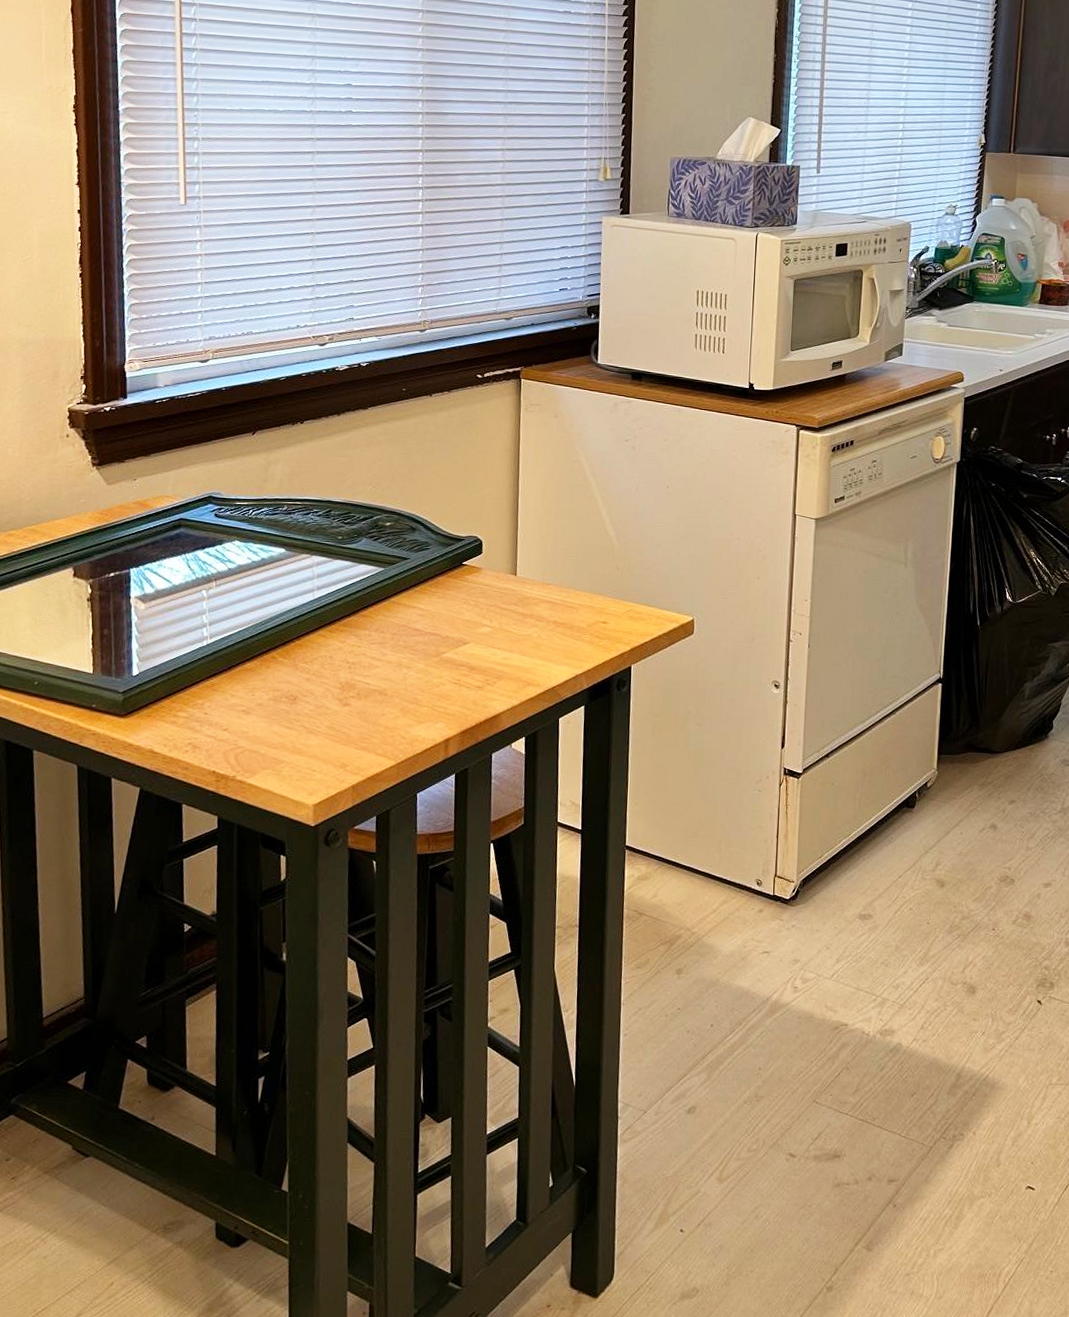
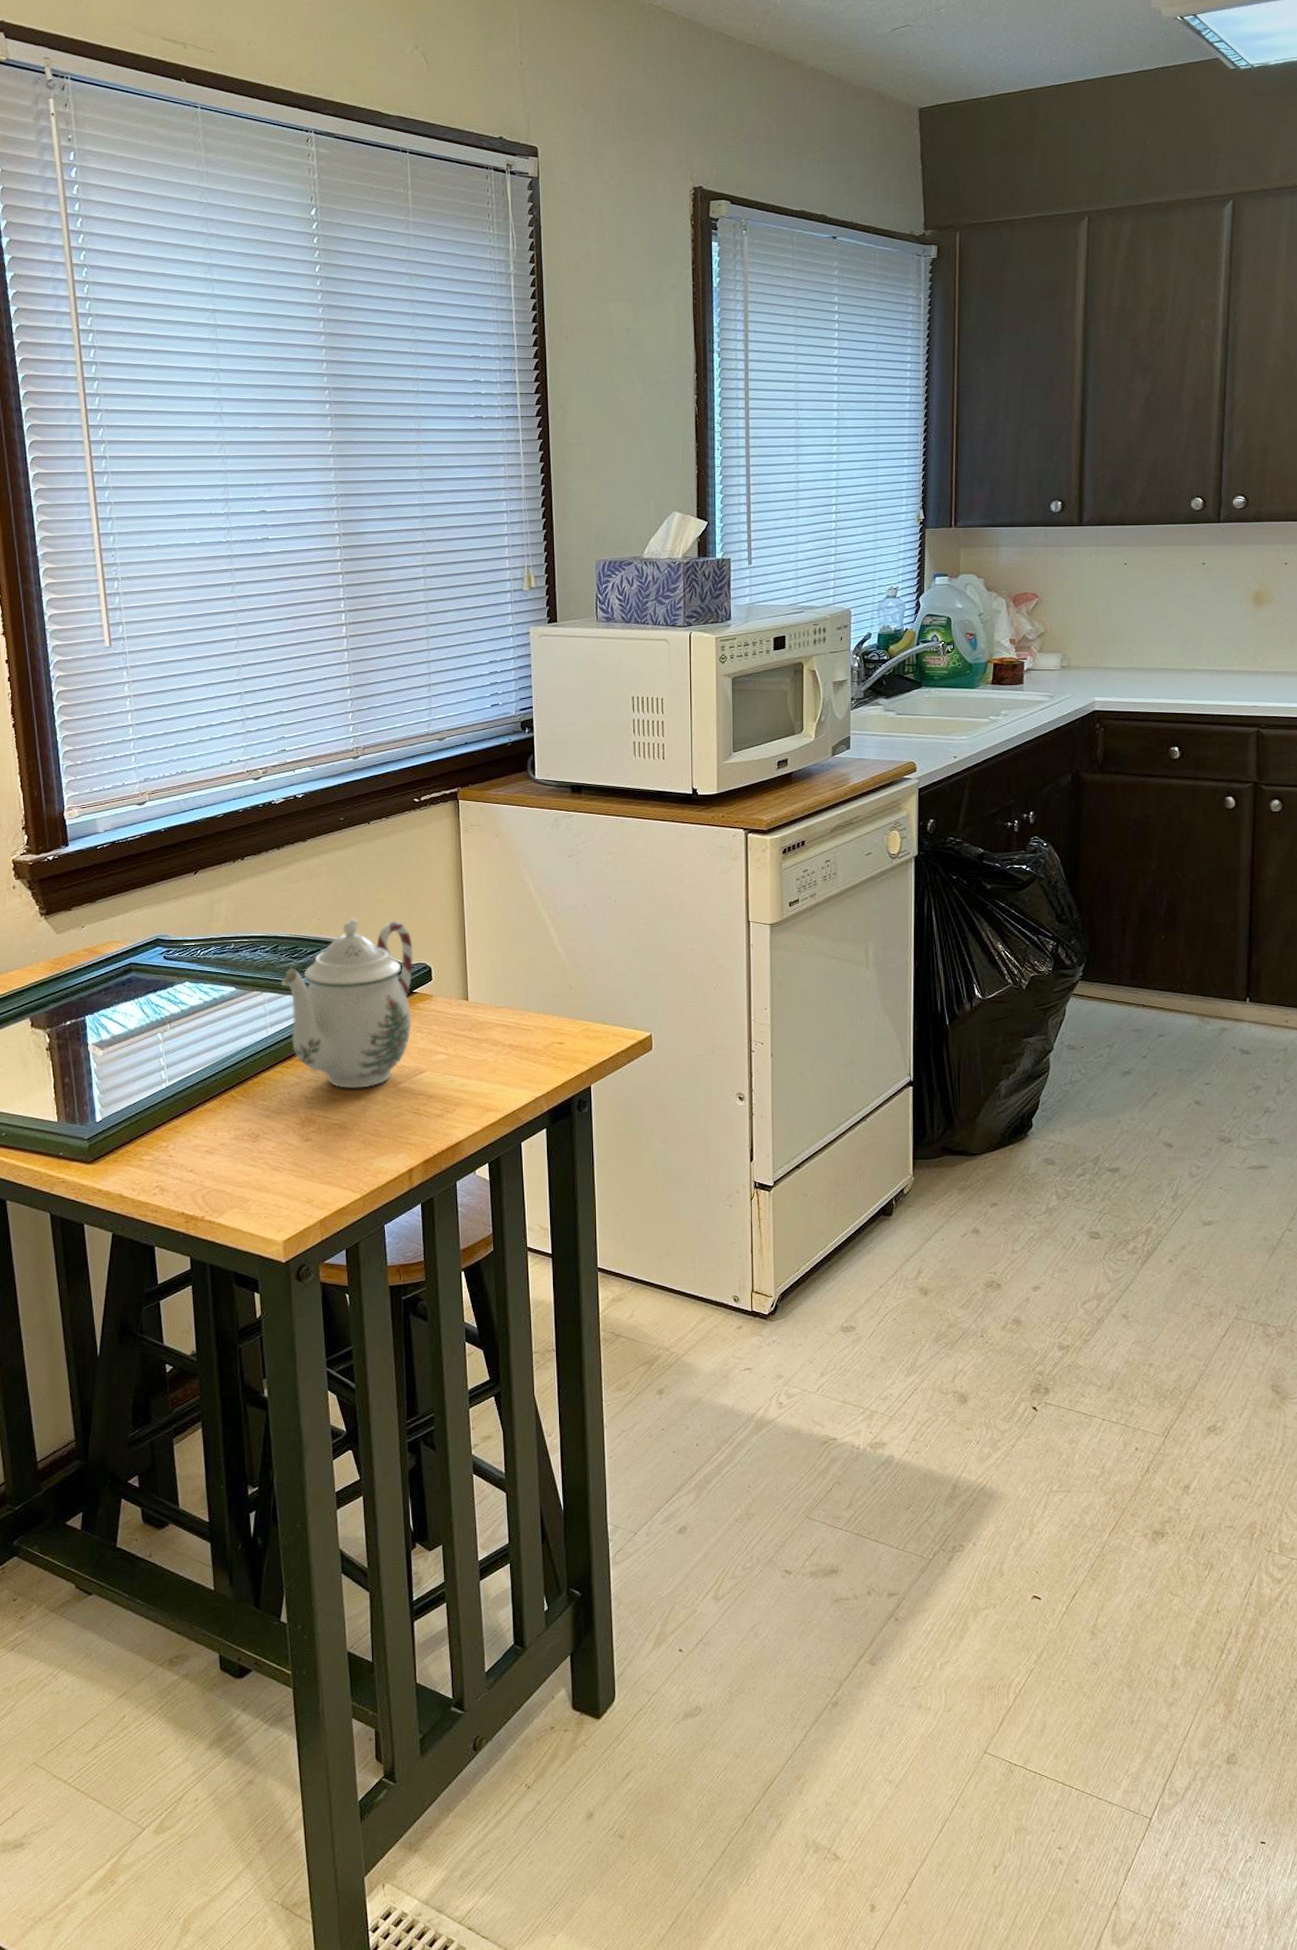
teapot: none [332,487,466,656] -> present [282,918,414,1088]

